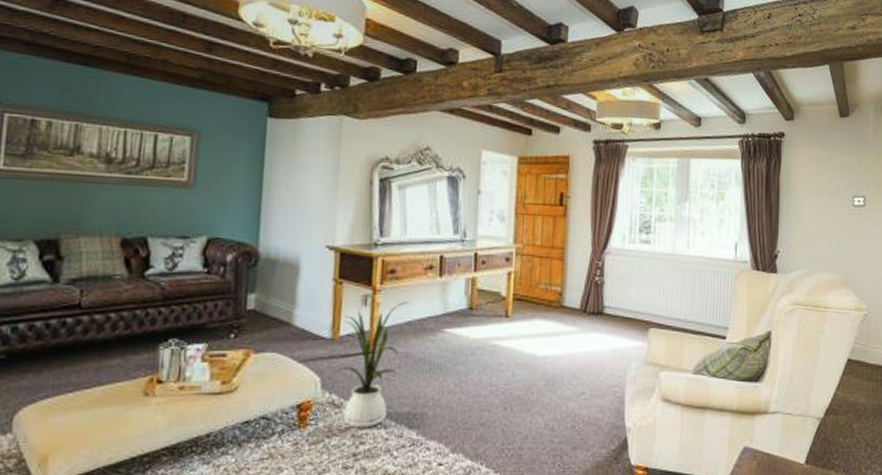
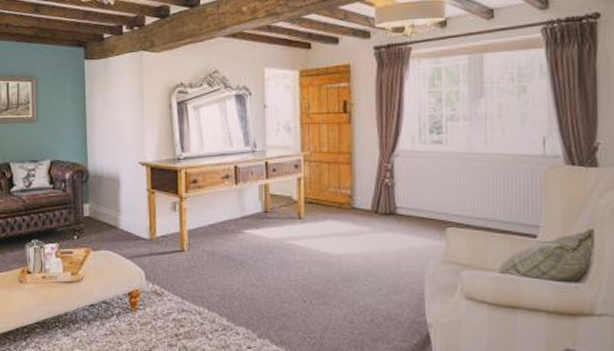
house plant: present [336,302,409,428] -> none [156,207,211,314]

